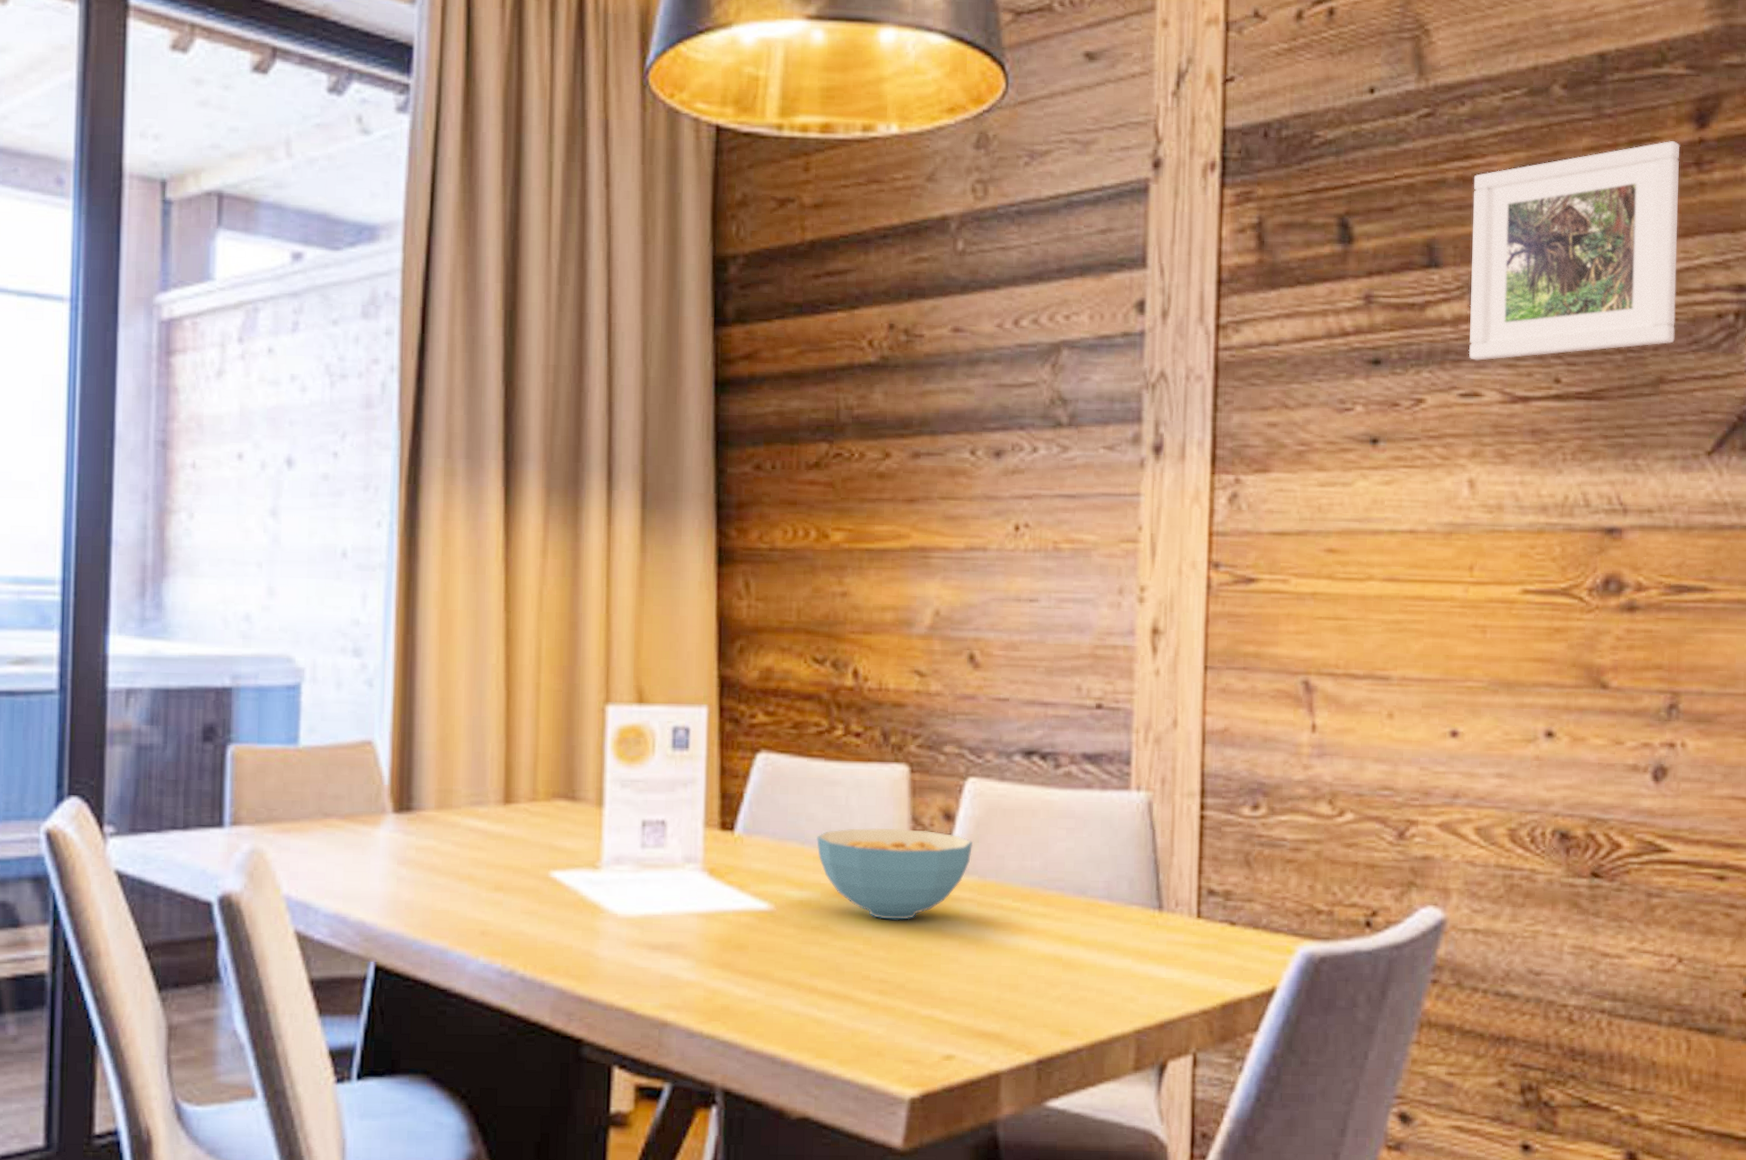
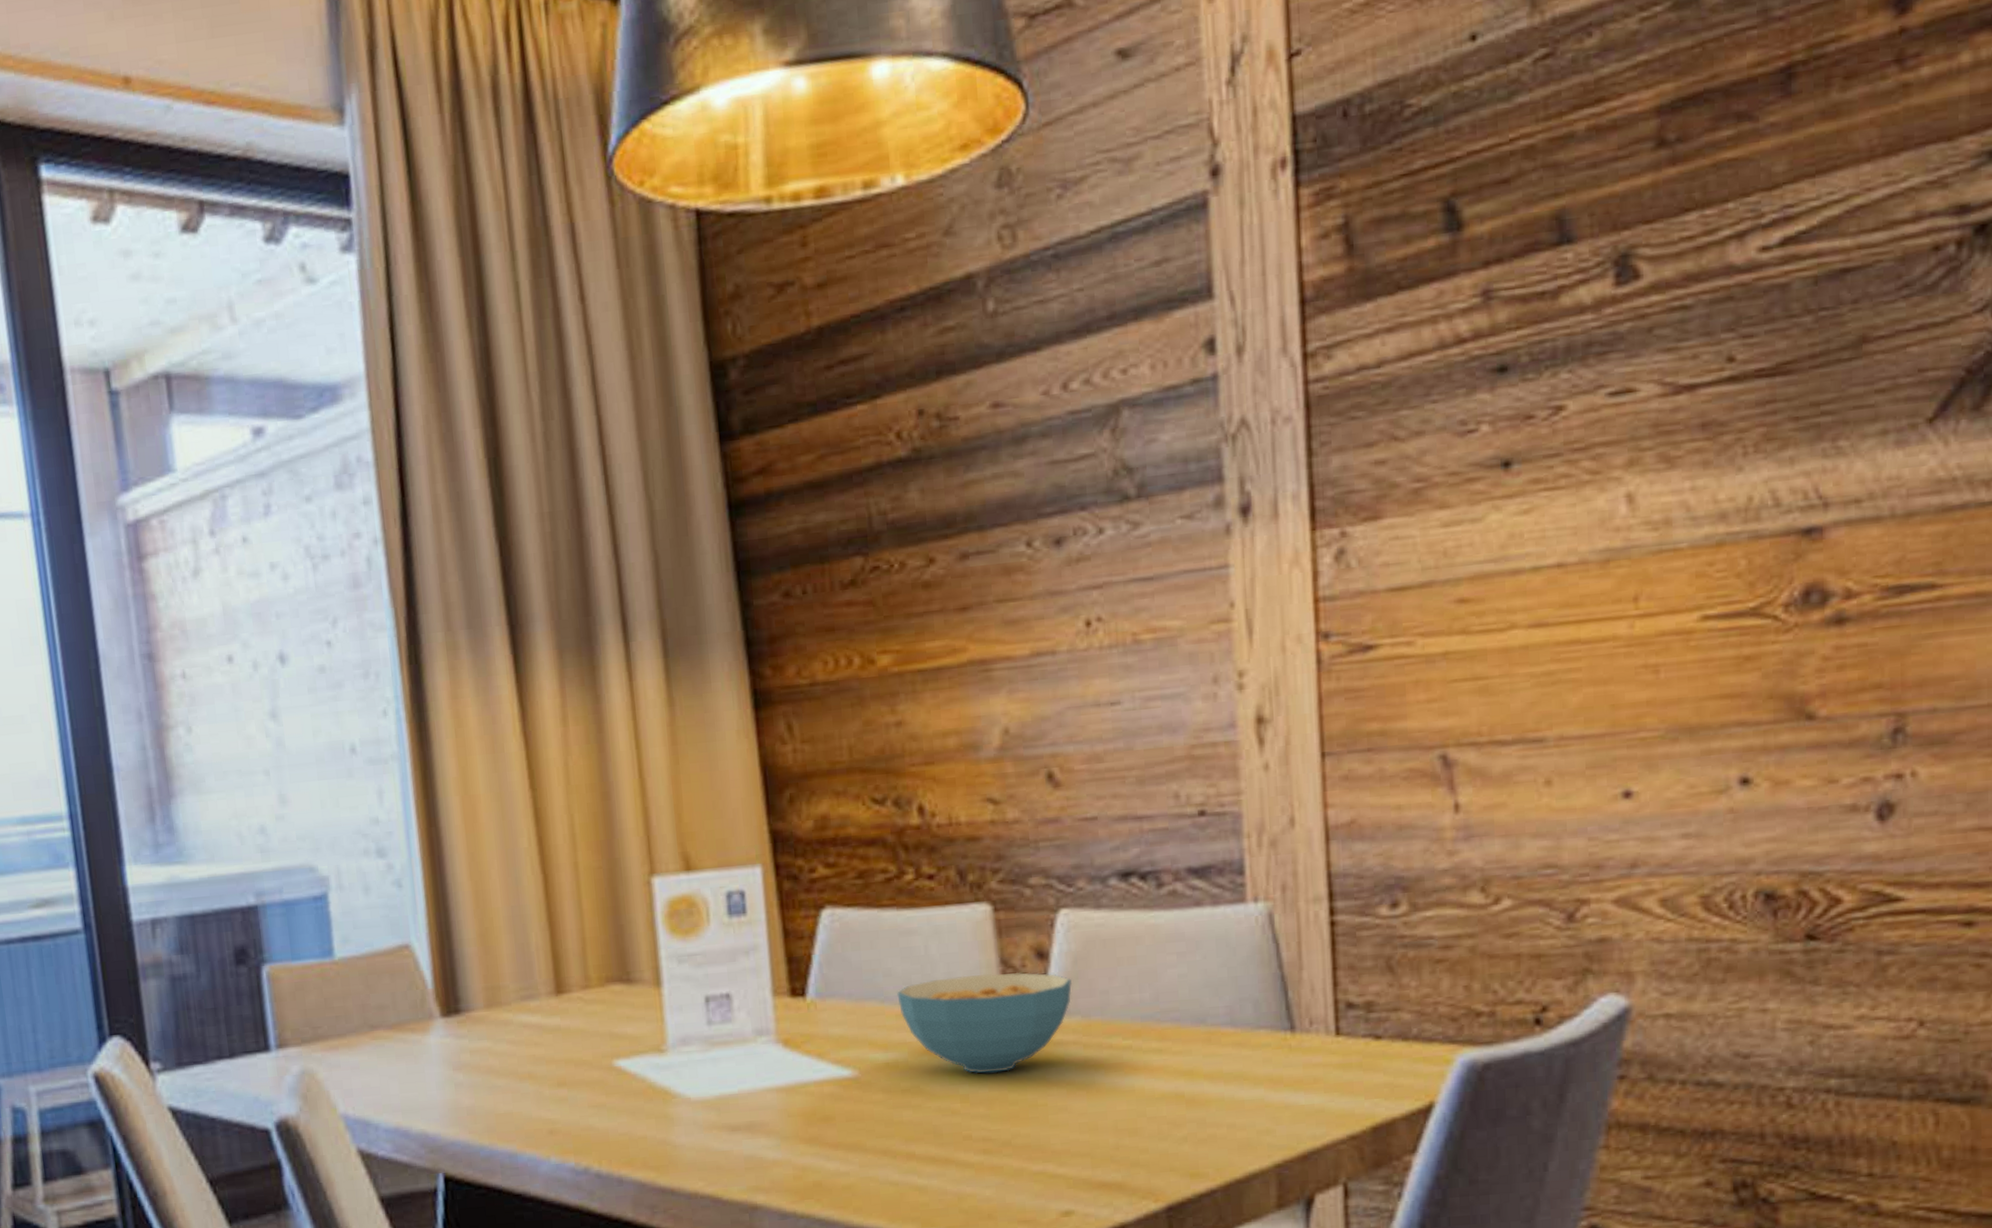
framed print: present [1468,141,1681,361] -> none [1609,36,1879,350]

